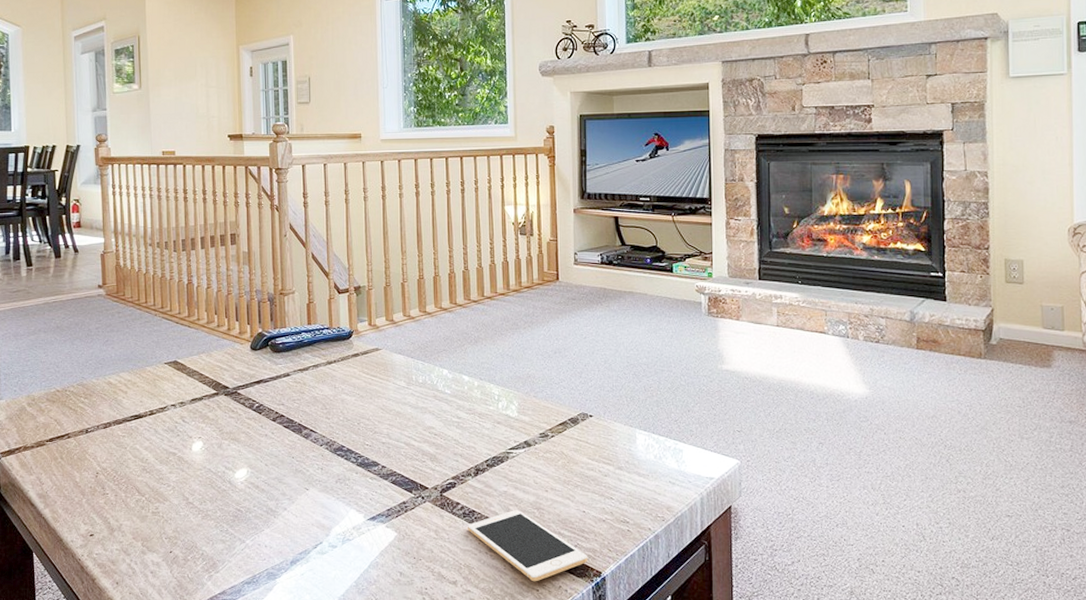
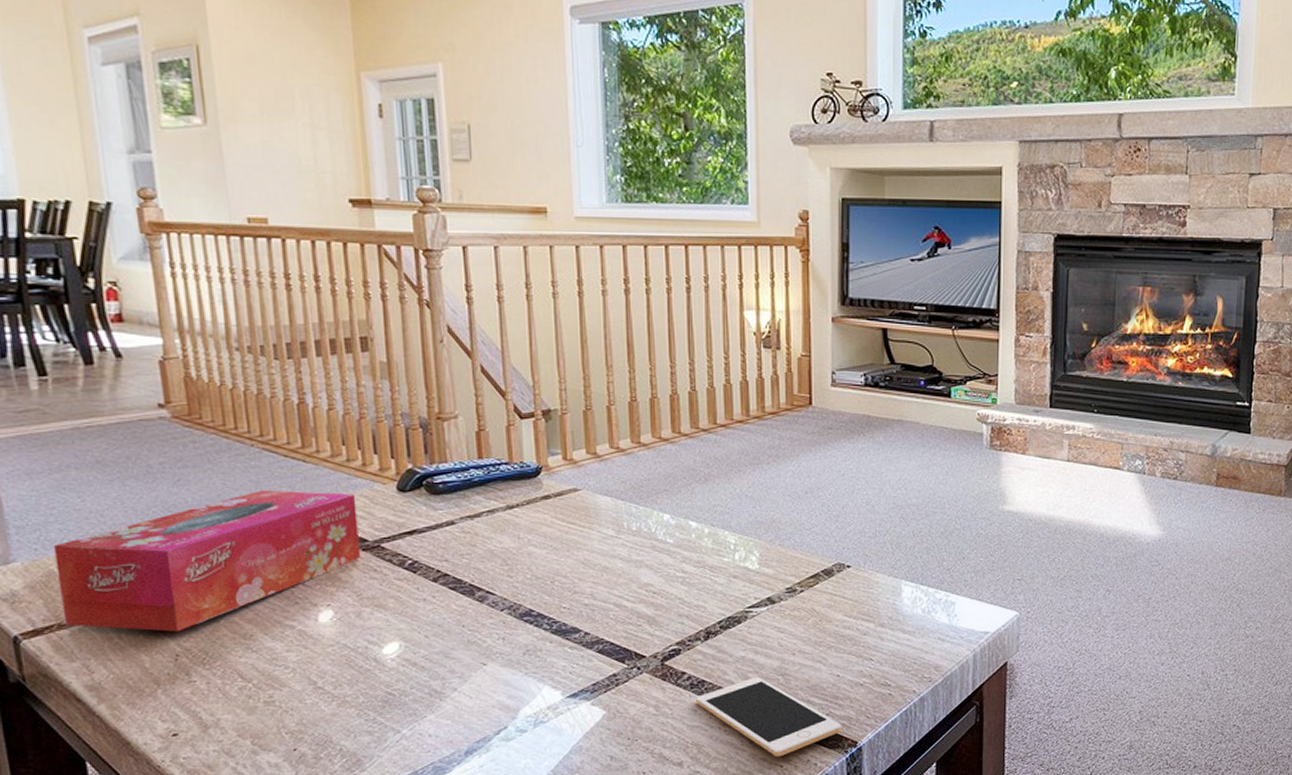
tissue box: none [27,348,224,455] -> present [54,489,361,632]

